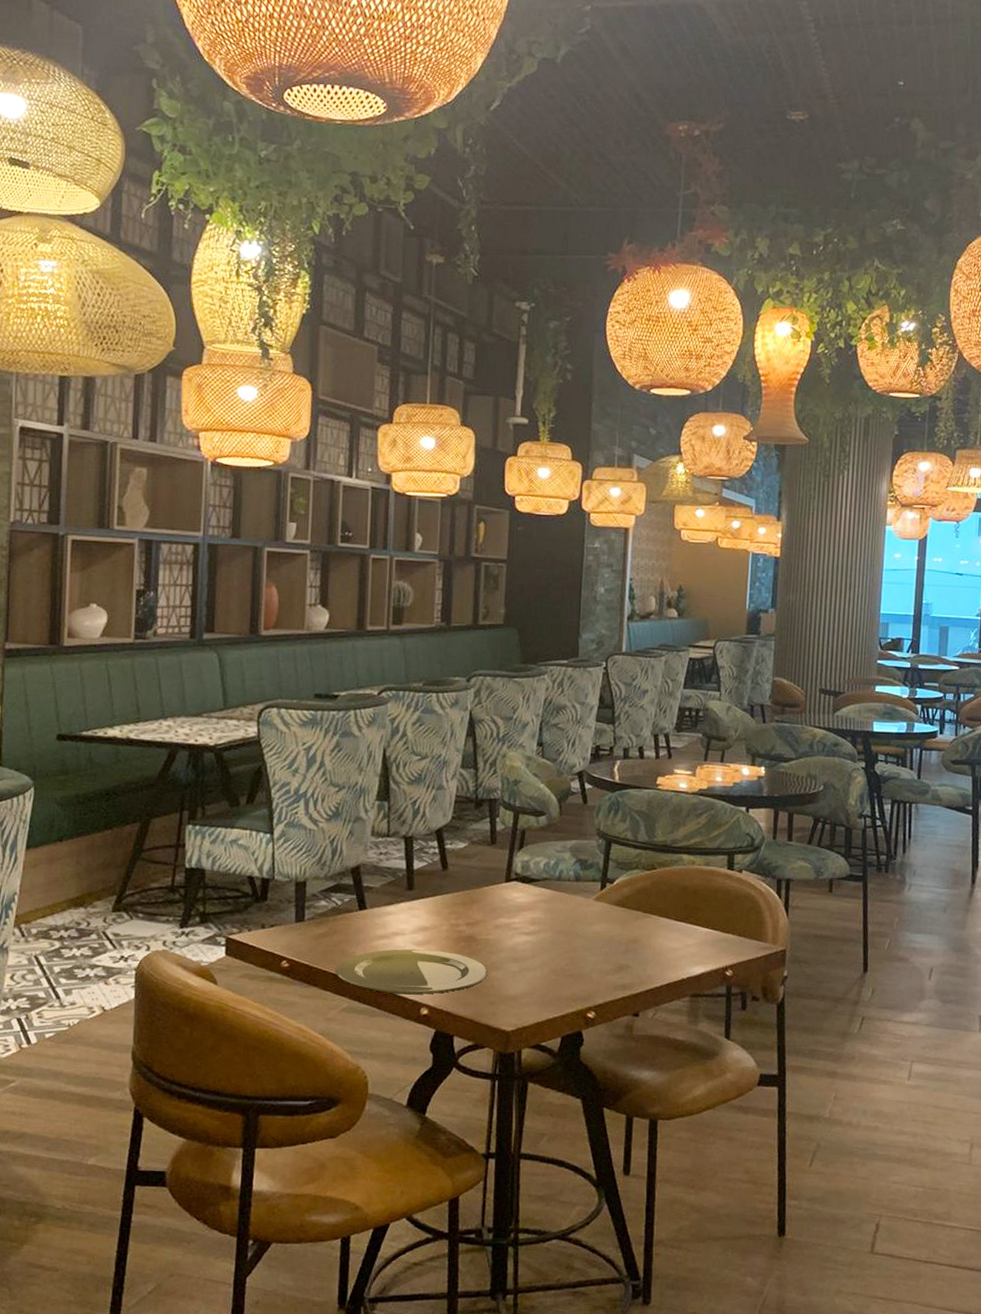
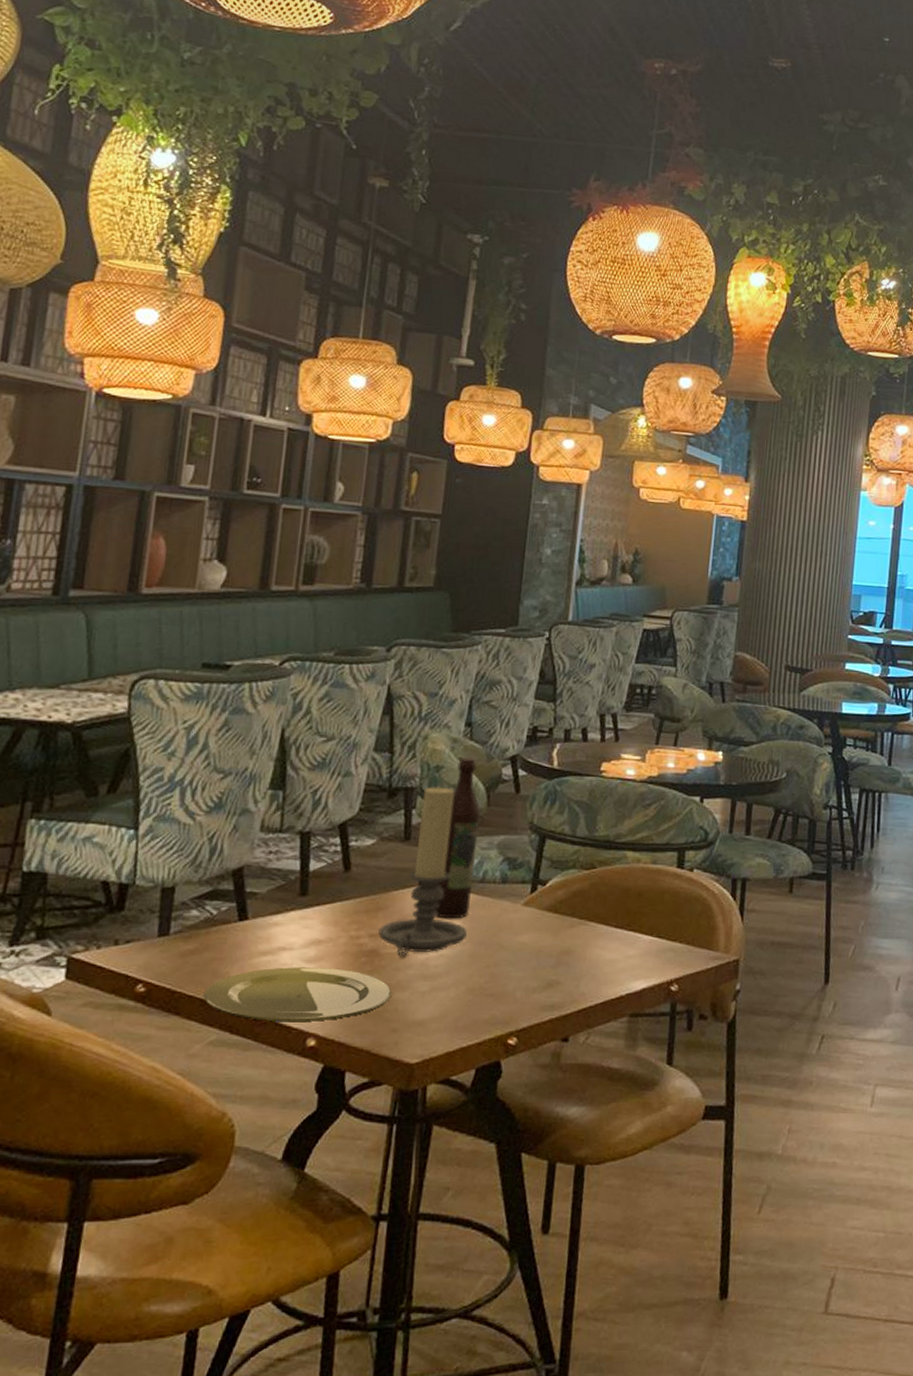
candle holder: none [474,797,548,942] -> present [378,786,467,957]
wine bottle: none [519,772,554,911] -> present [433,756,480,919]

